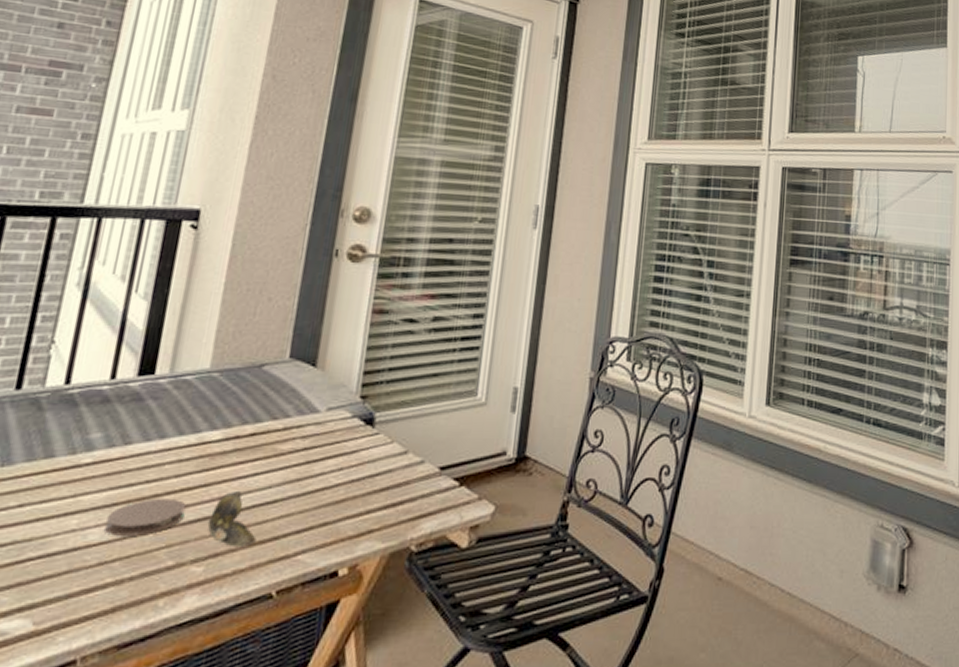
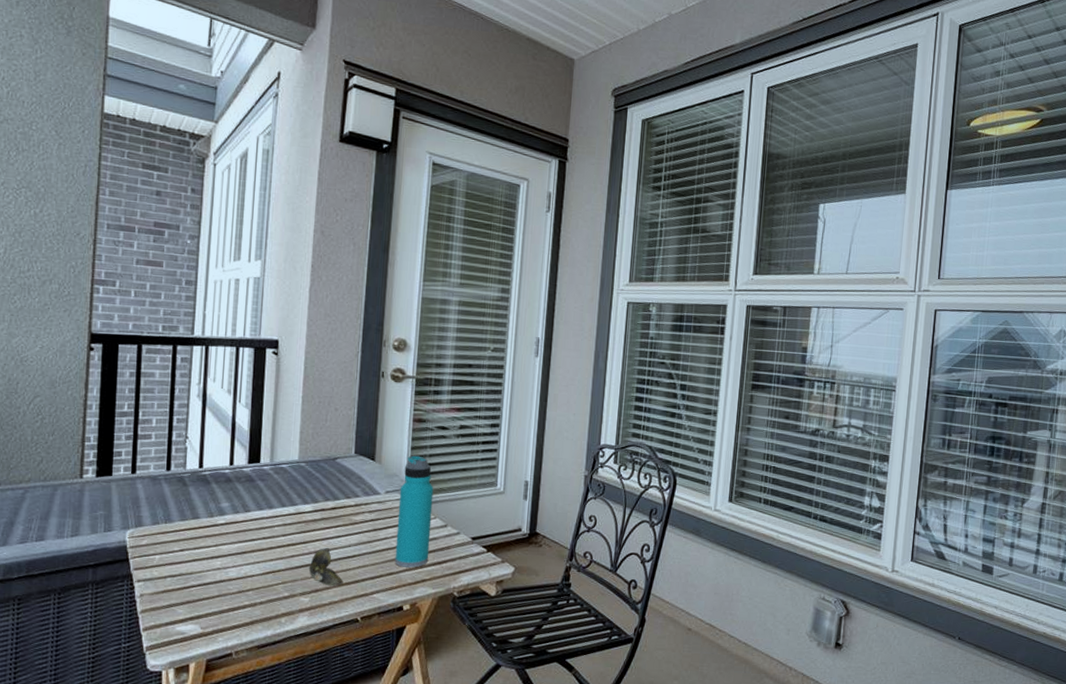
coaster: present [105,498,186,536] -> none [240,550,293,575]
water bottle: none [332,358,394,514] -> present [395,455,434,568]

